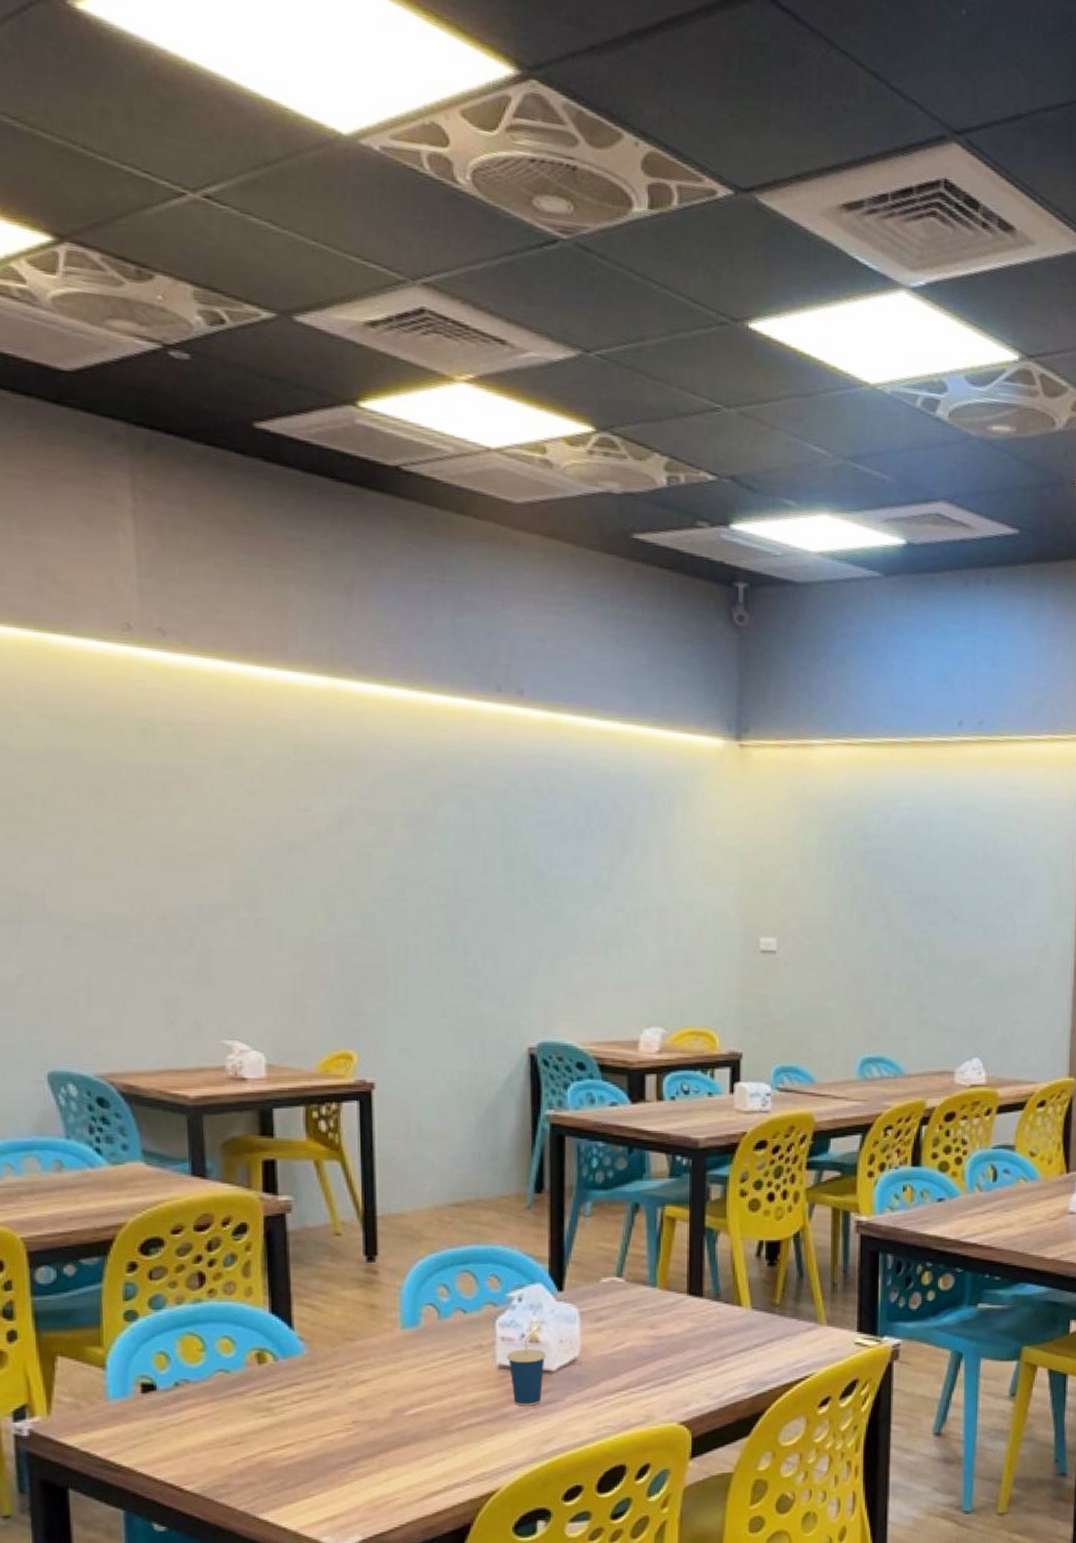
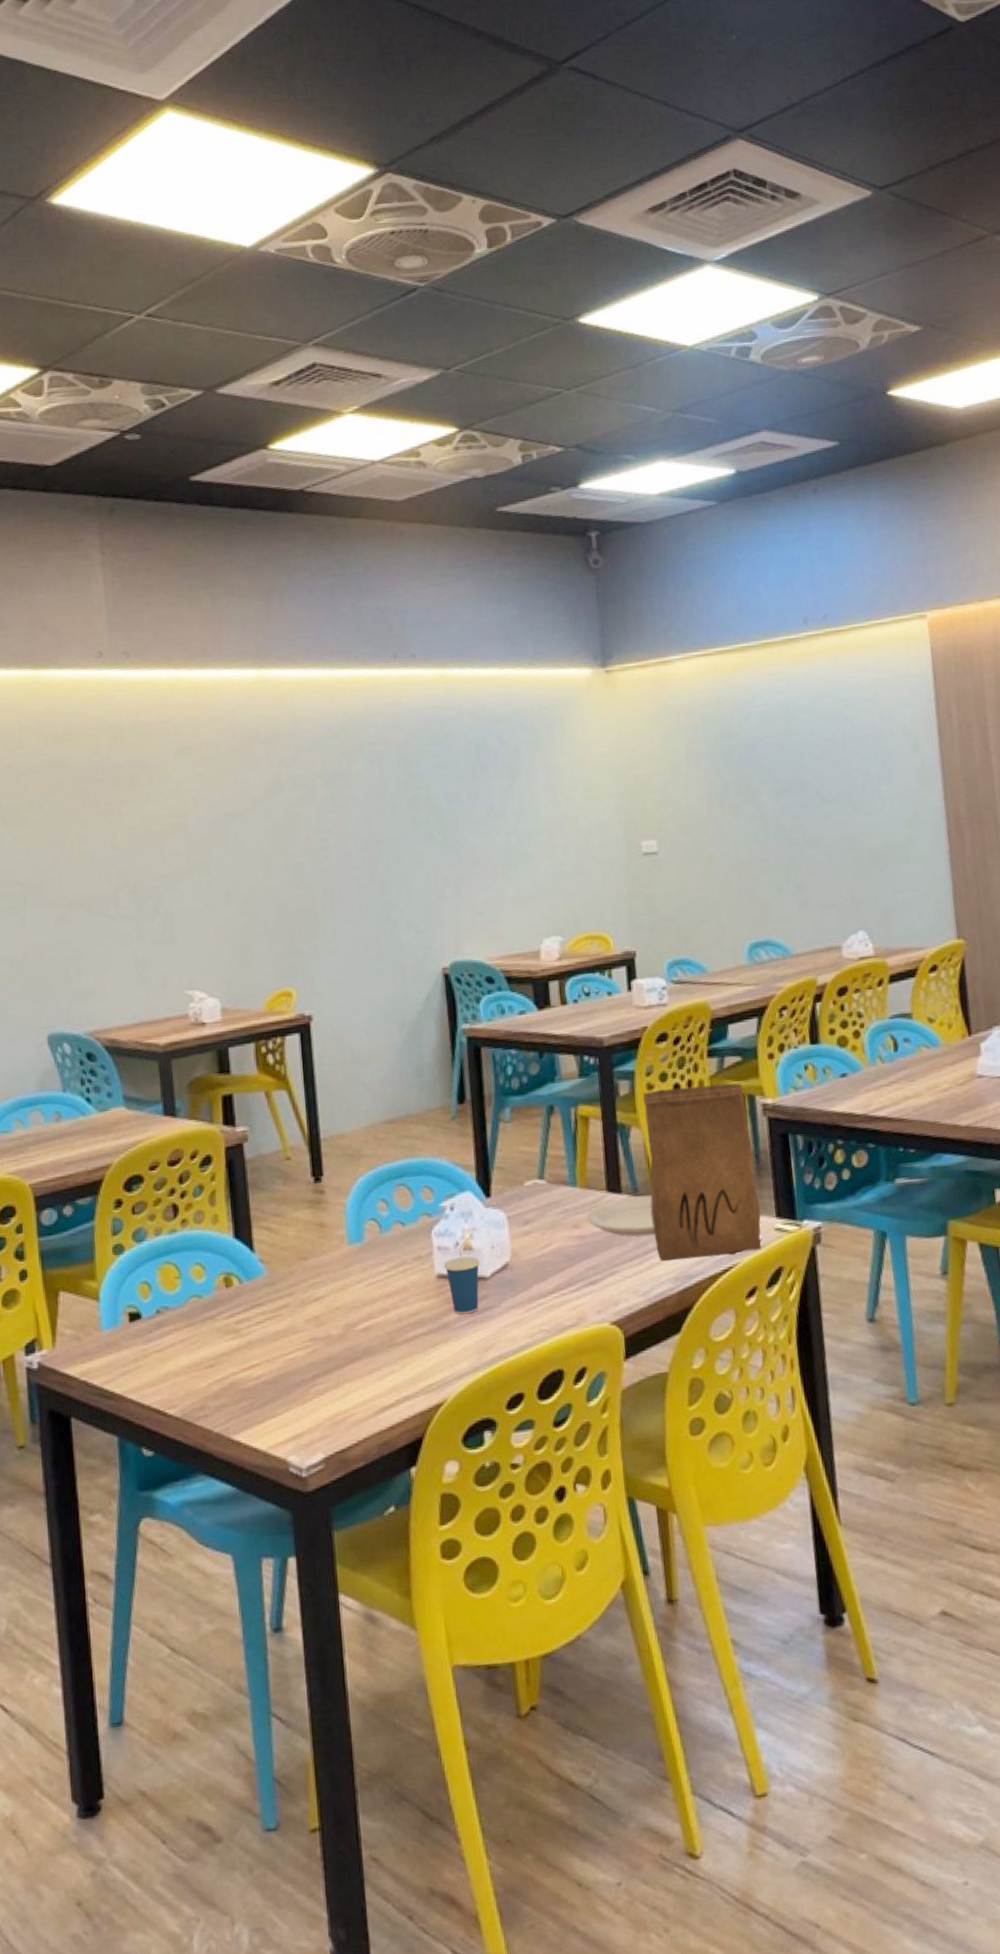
plate: none [664,1301,734,1340] -> present [587,1195,655,1236]
paper bag: none [731,1197,843,1366] -> present [643,1083,761,1261]

